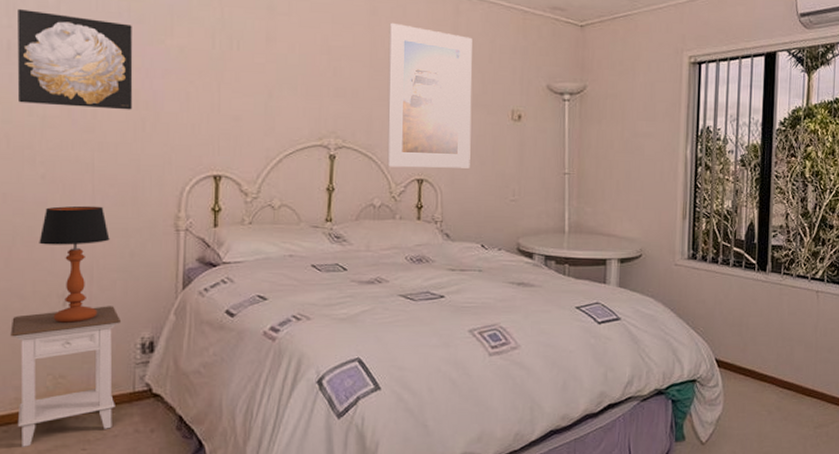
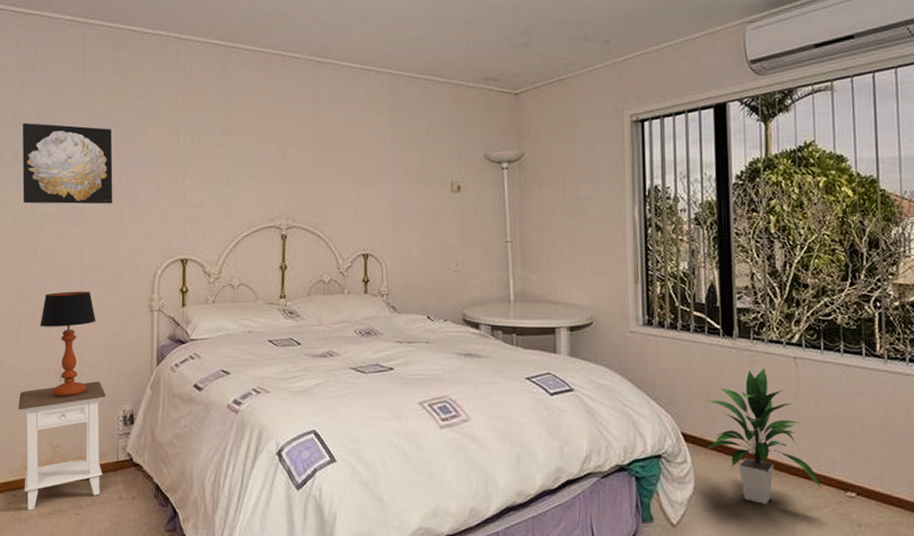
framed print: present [387,22,472,169] -> none [331,107,413,244]
indoor plant: none [735,300,830,422] -> present [705,368,822,504]

